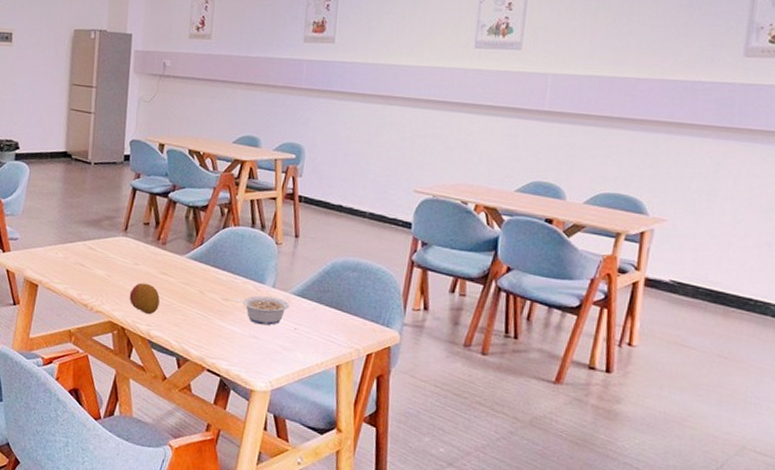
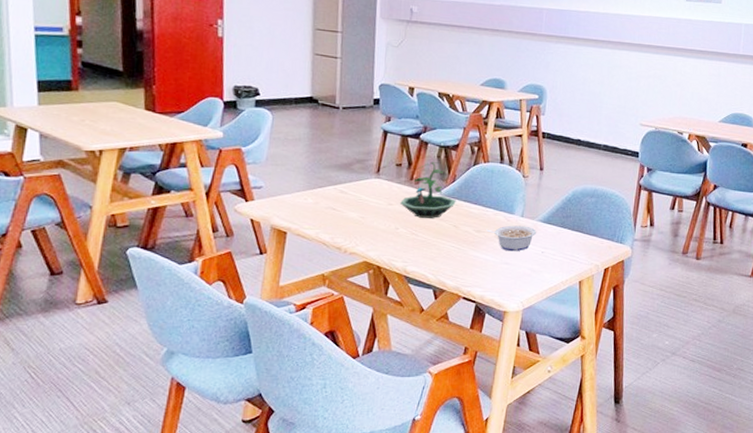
fruit: present [129,282,160,315] -> none [384,222,415,252]
terrarium: none [146,222,203,282] -> present [400,162,456,218]

